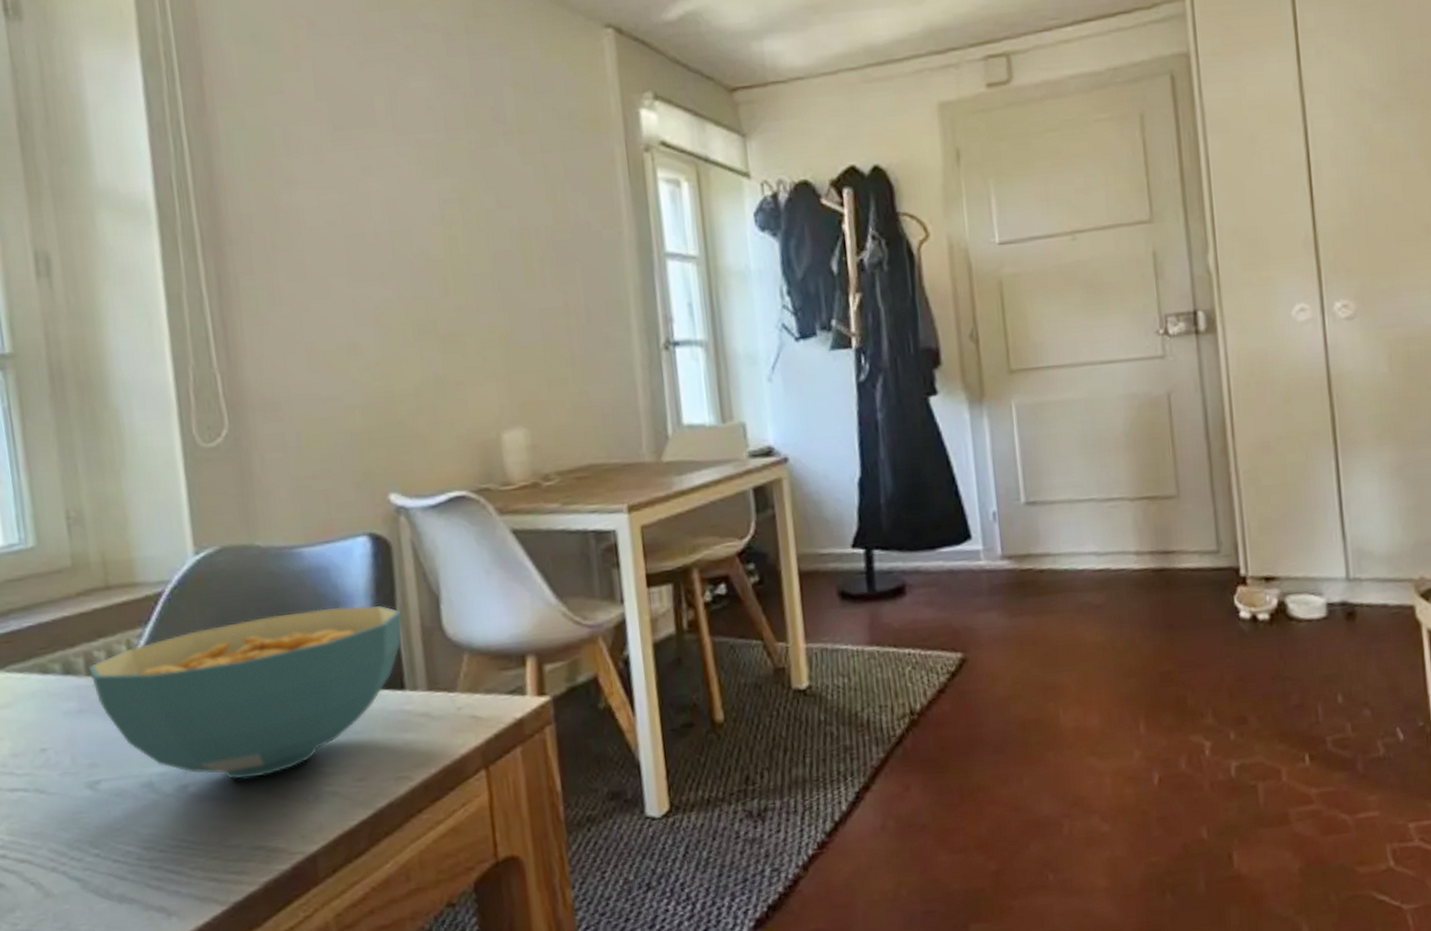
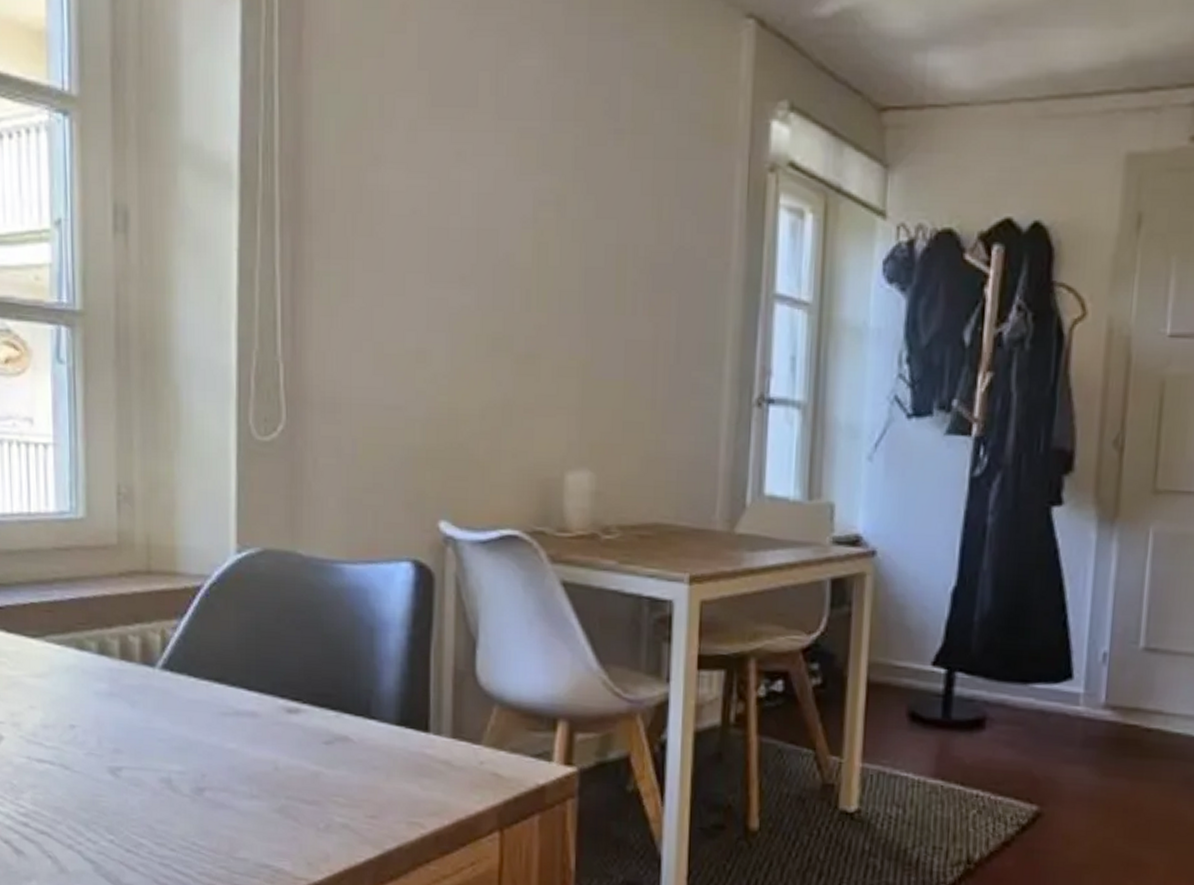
cereal bowl: present [88,605,403,780] -> none [122,630,436,795]

